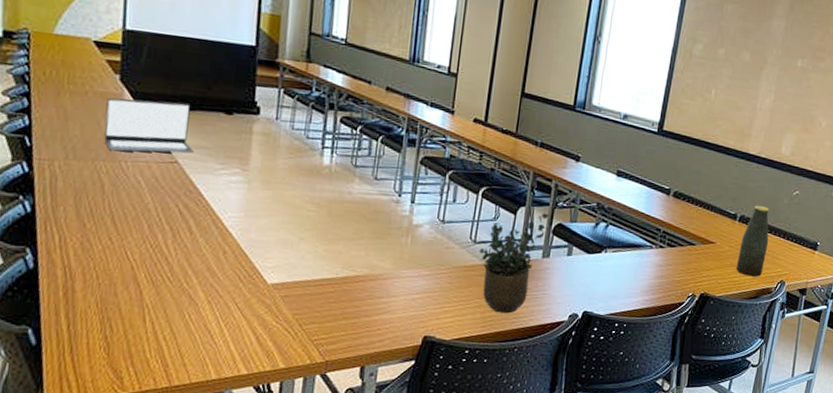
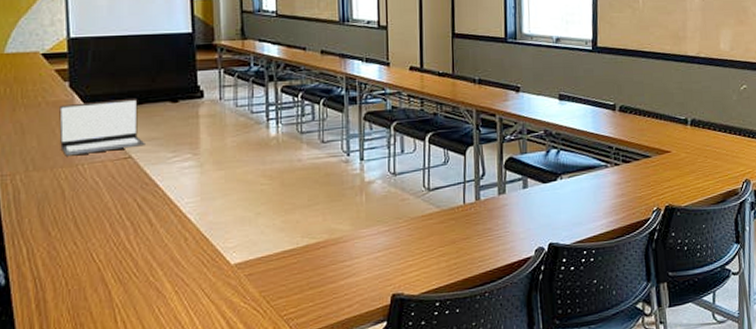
potted plant: present [479,213,550,314] -> none [435,149,499,259]
bottle: present [736,205,769,277] -> none [696,106,726,180]

